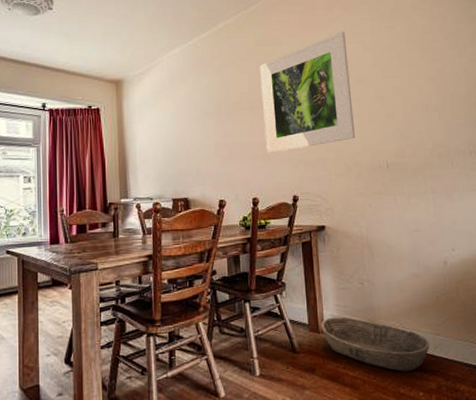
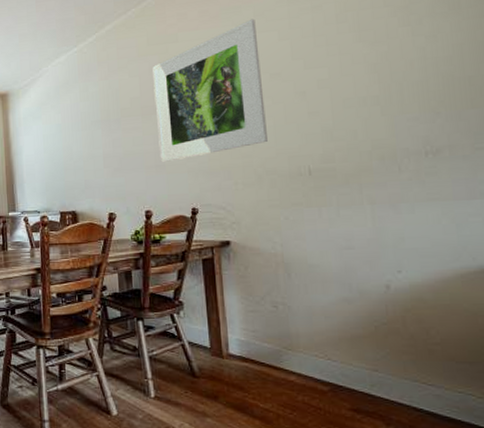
basket: present [321,317,429,372] -> none [225,342,364,409]

